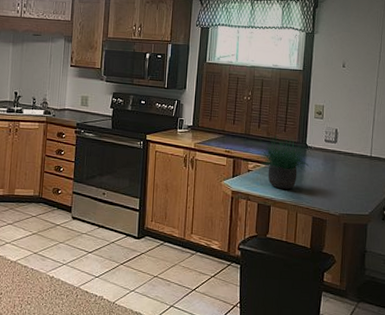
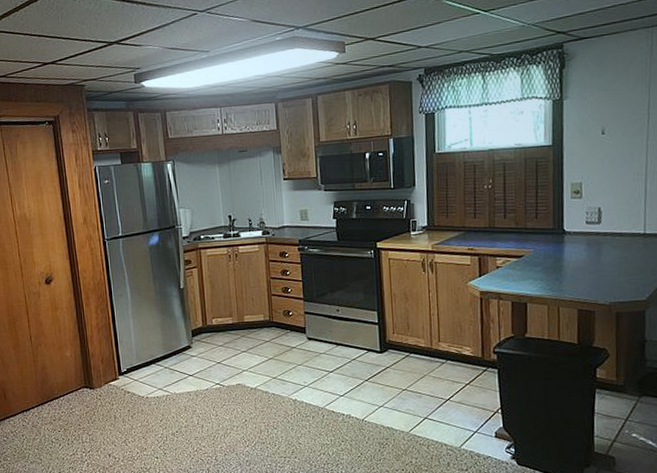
potted plant: present [259,134,311,189] -> none [508,223,570,283]

